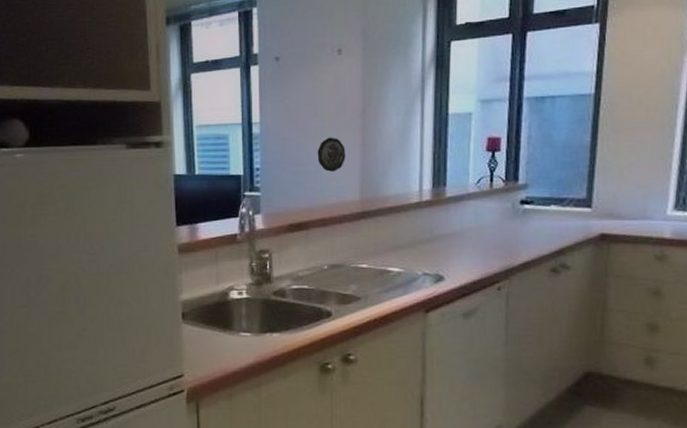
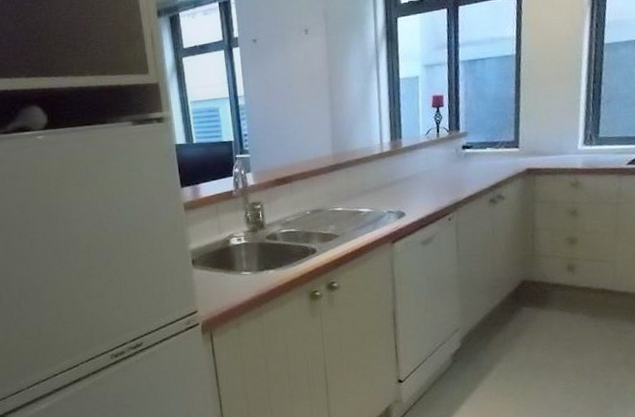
decorative plate: present [317,137,346,172] -> none [294,104,318,133]

